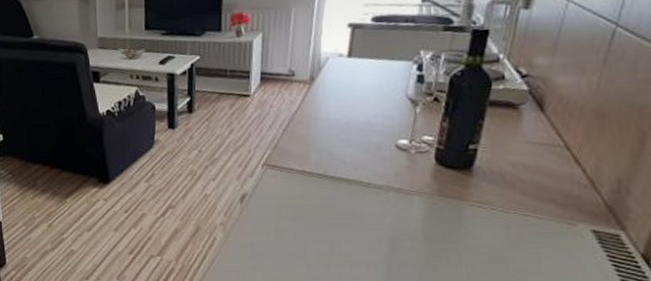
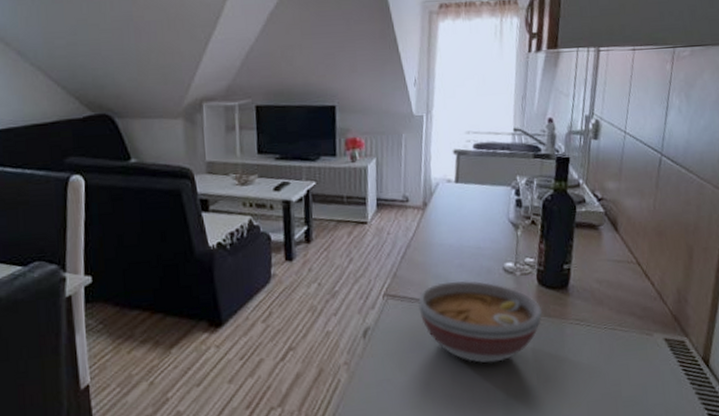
bowl: none [299,155,439,237] -> present [418,281,543,364]

